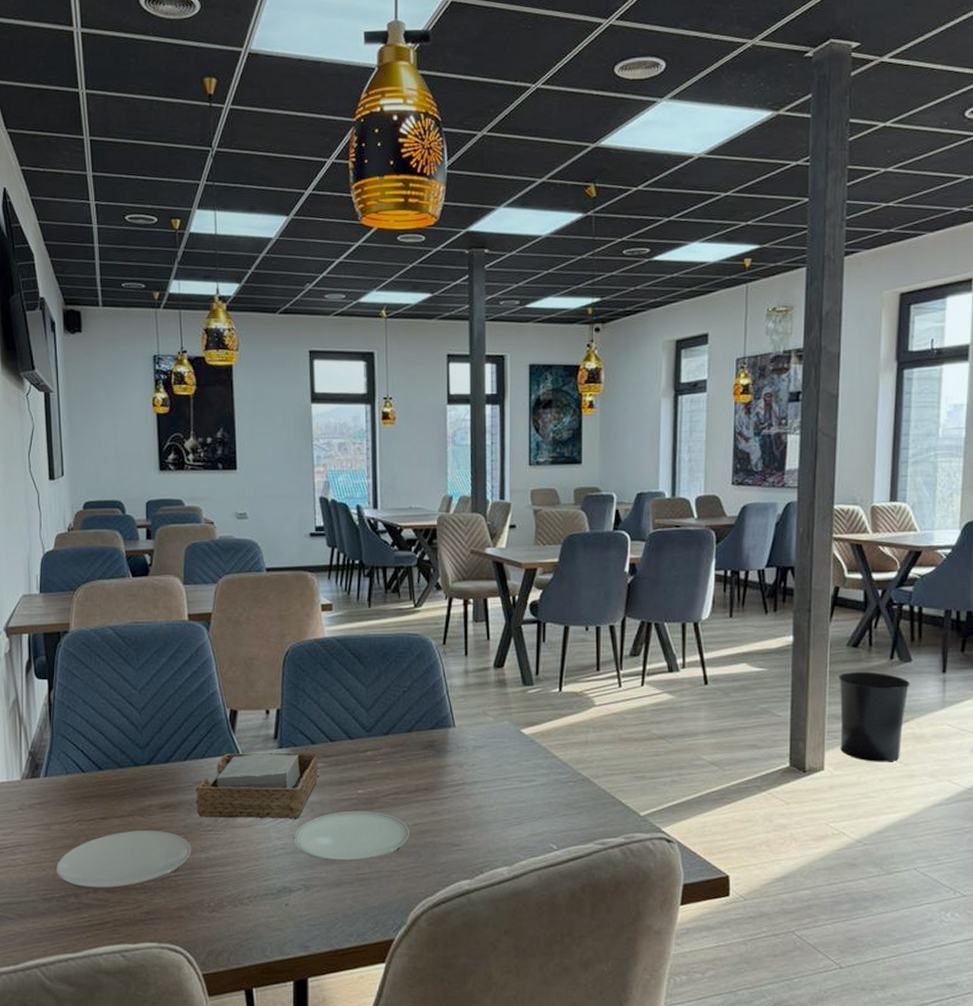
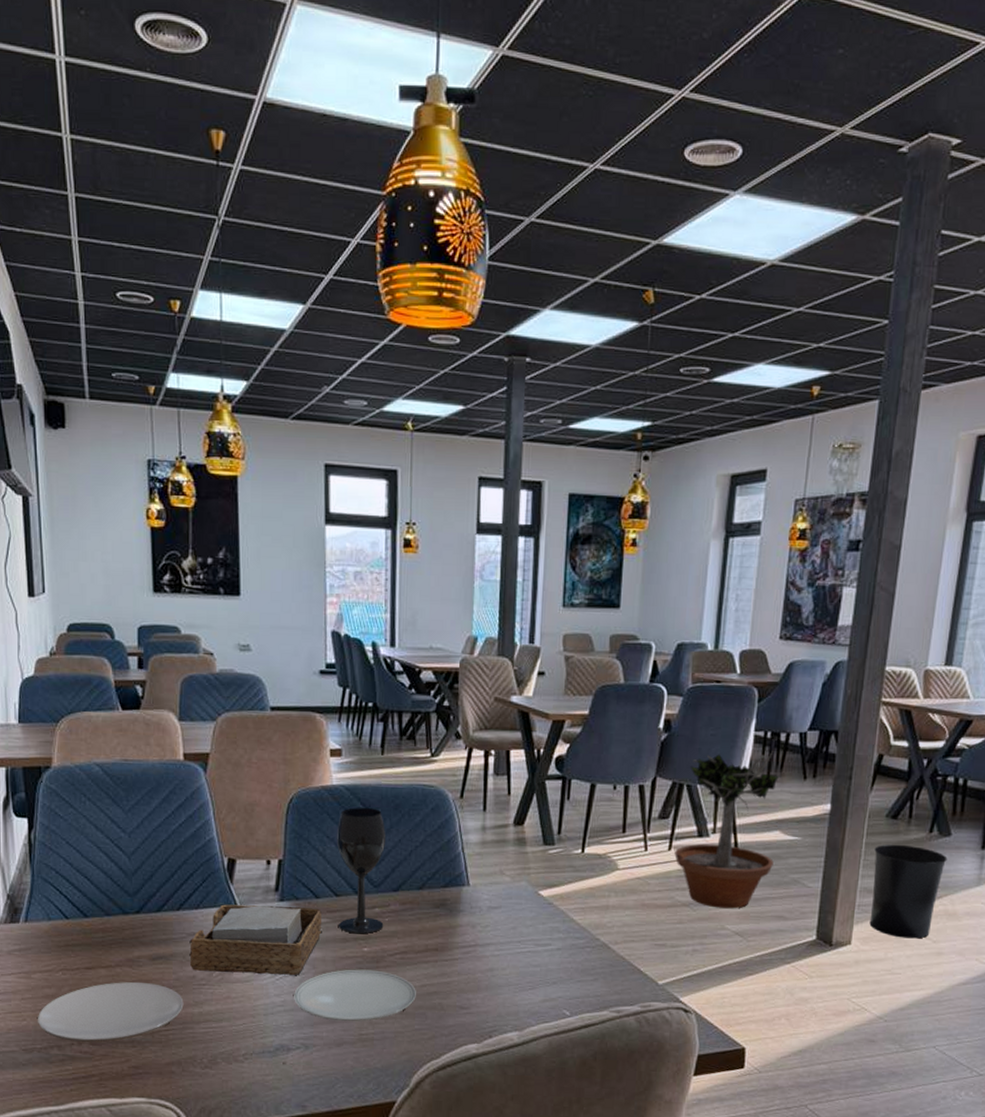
wine glass: none [329,658,376,777] -> present [336,808,387,934]
potted tree: none [647,588,743,740] -> present [675,751,779,909]

